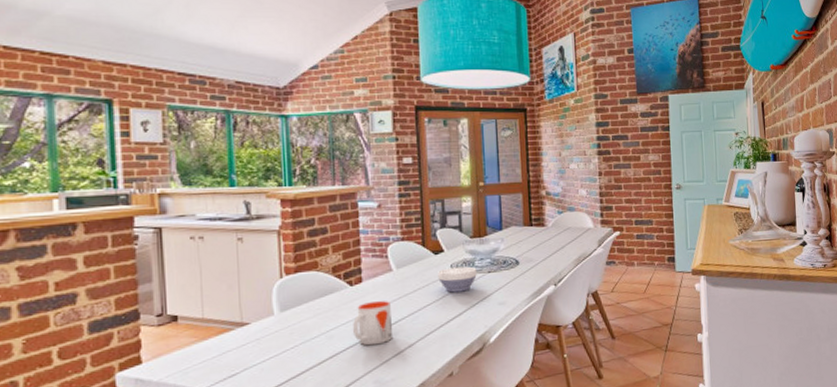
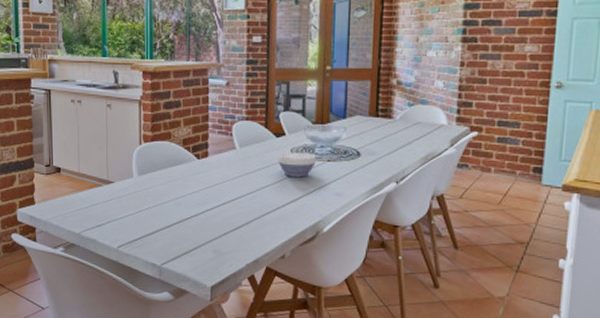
mug: present [353,301,392,346] -> none [198,176,232,218]

